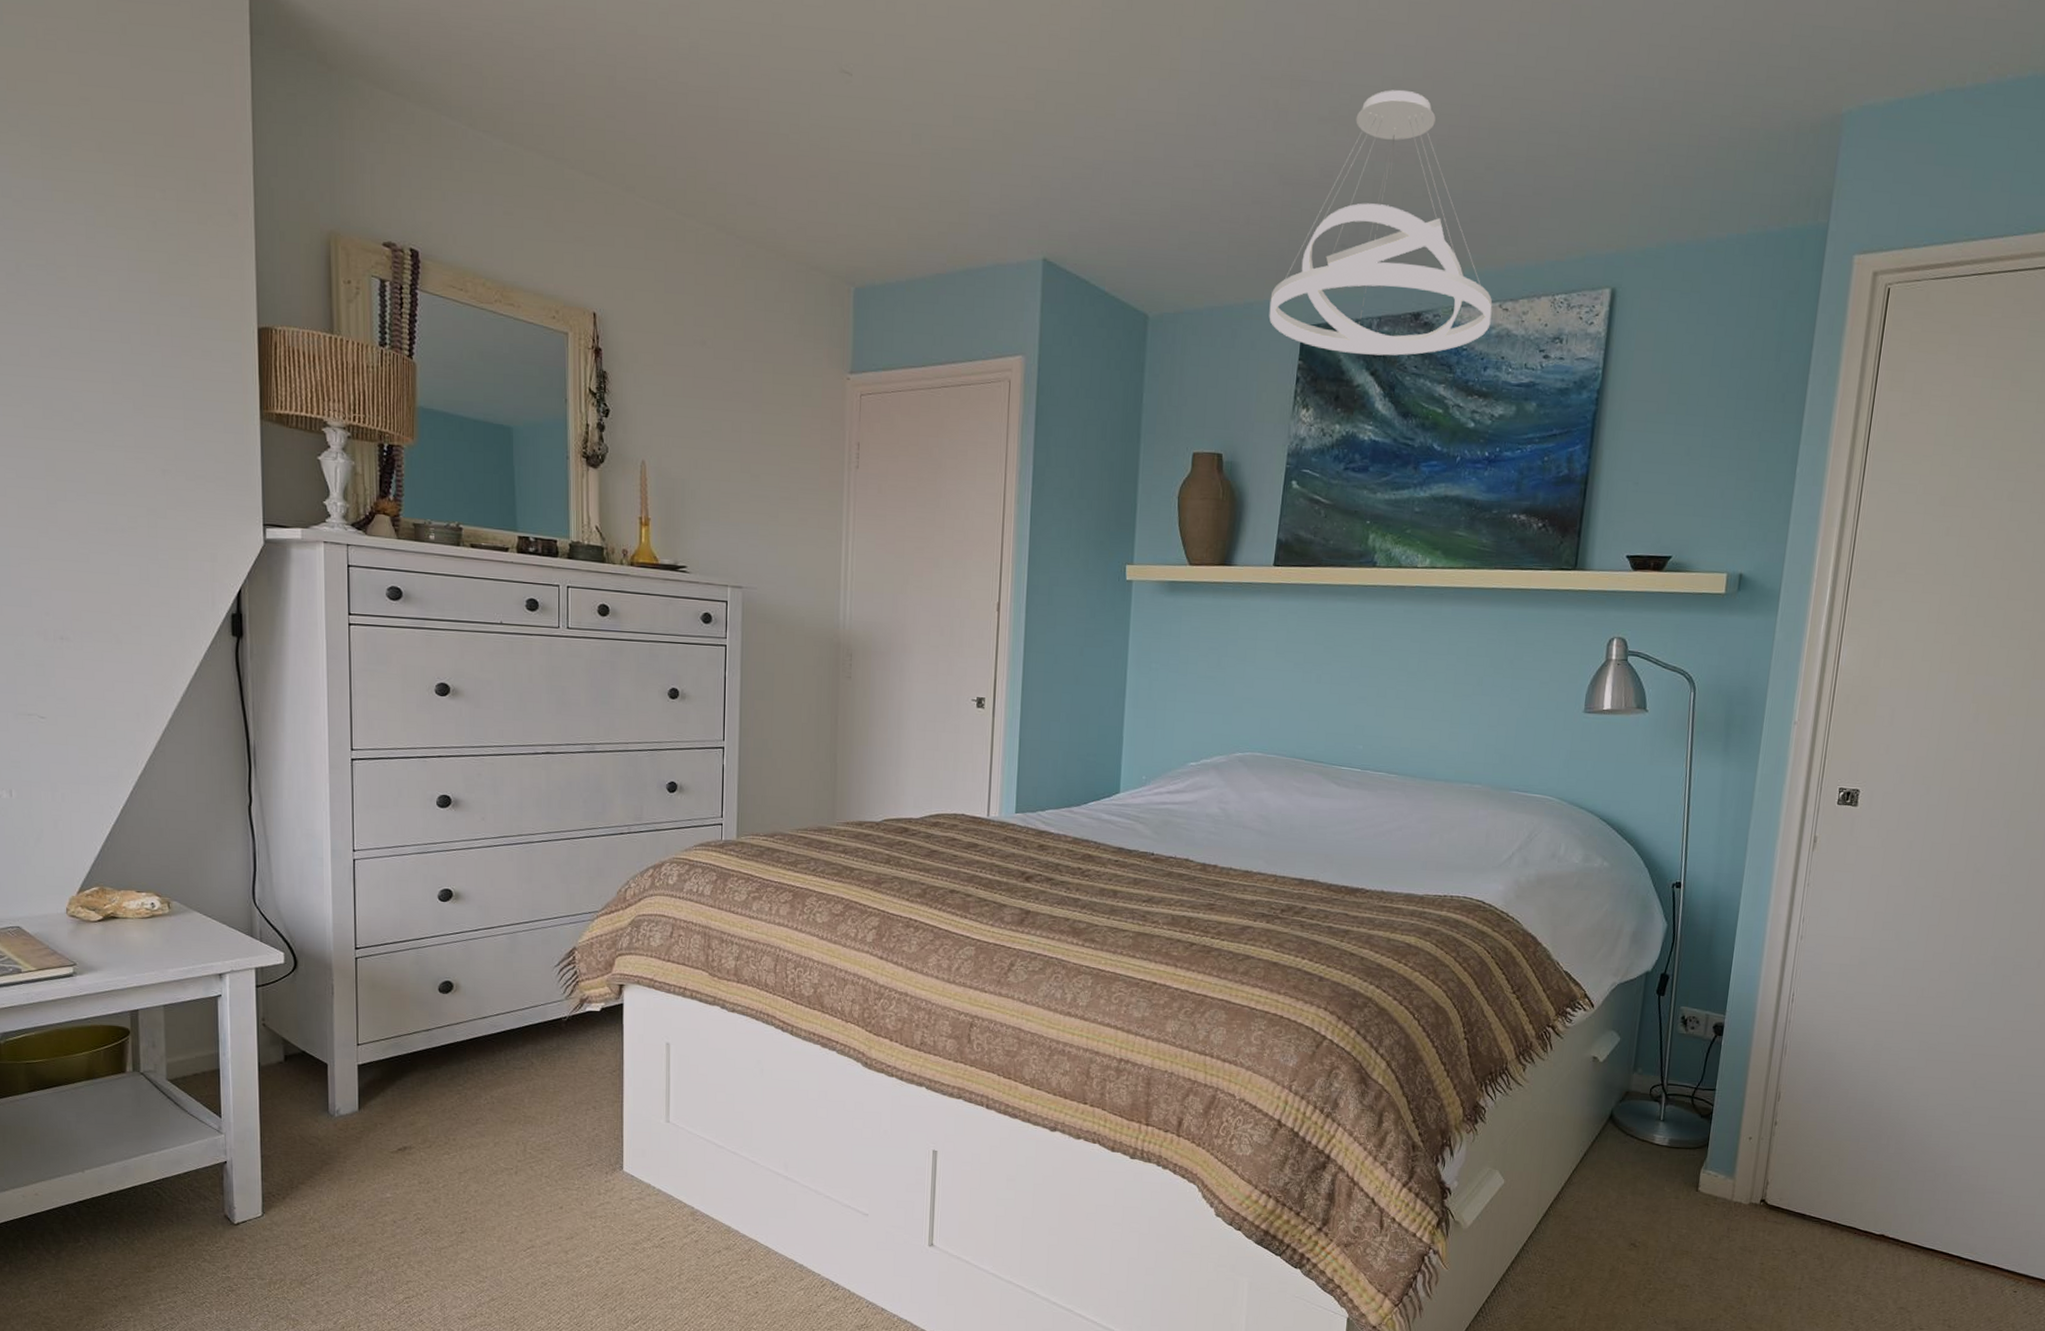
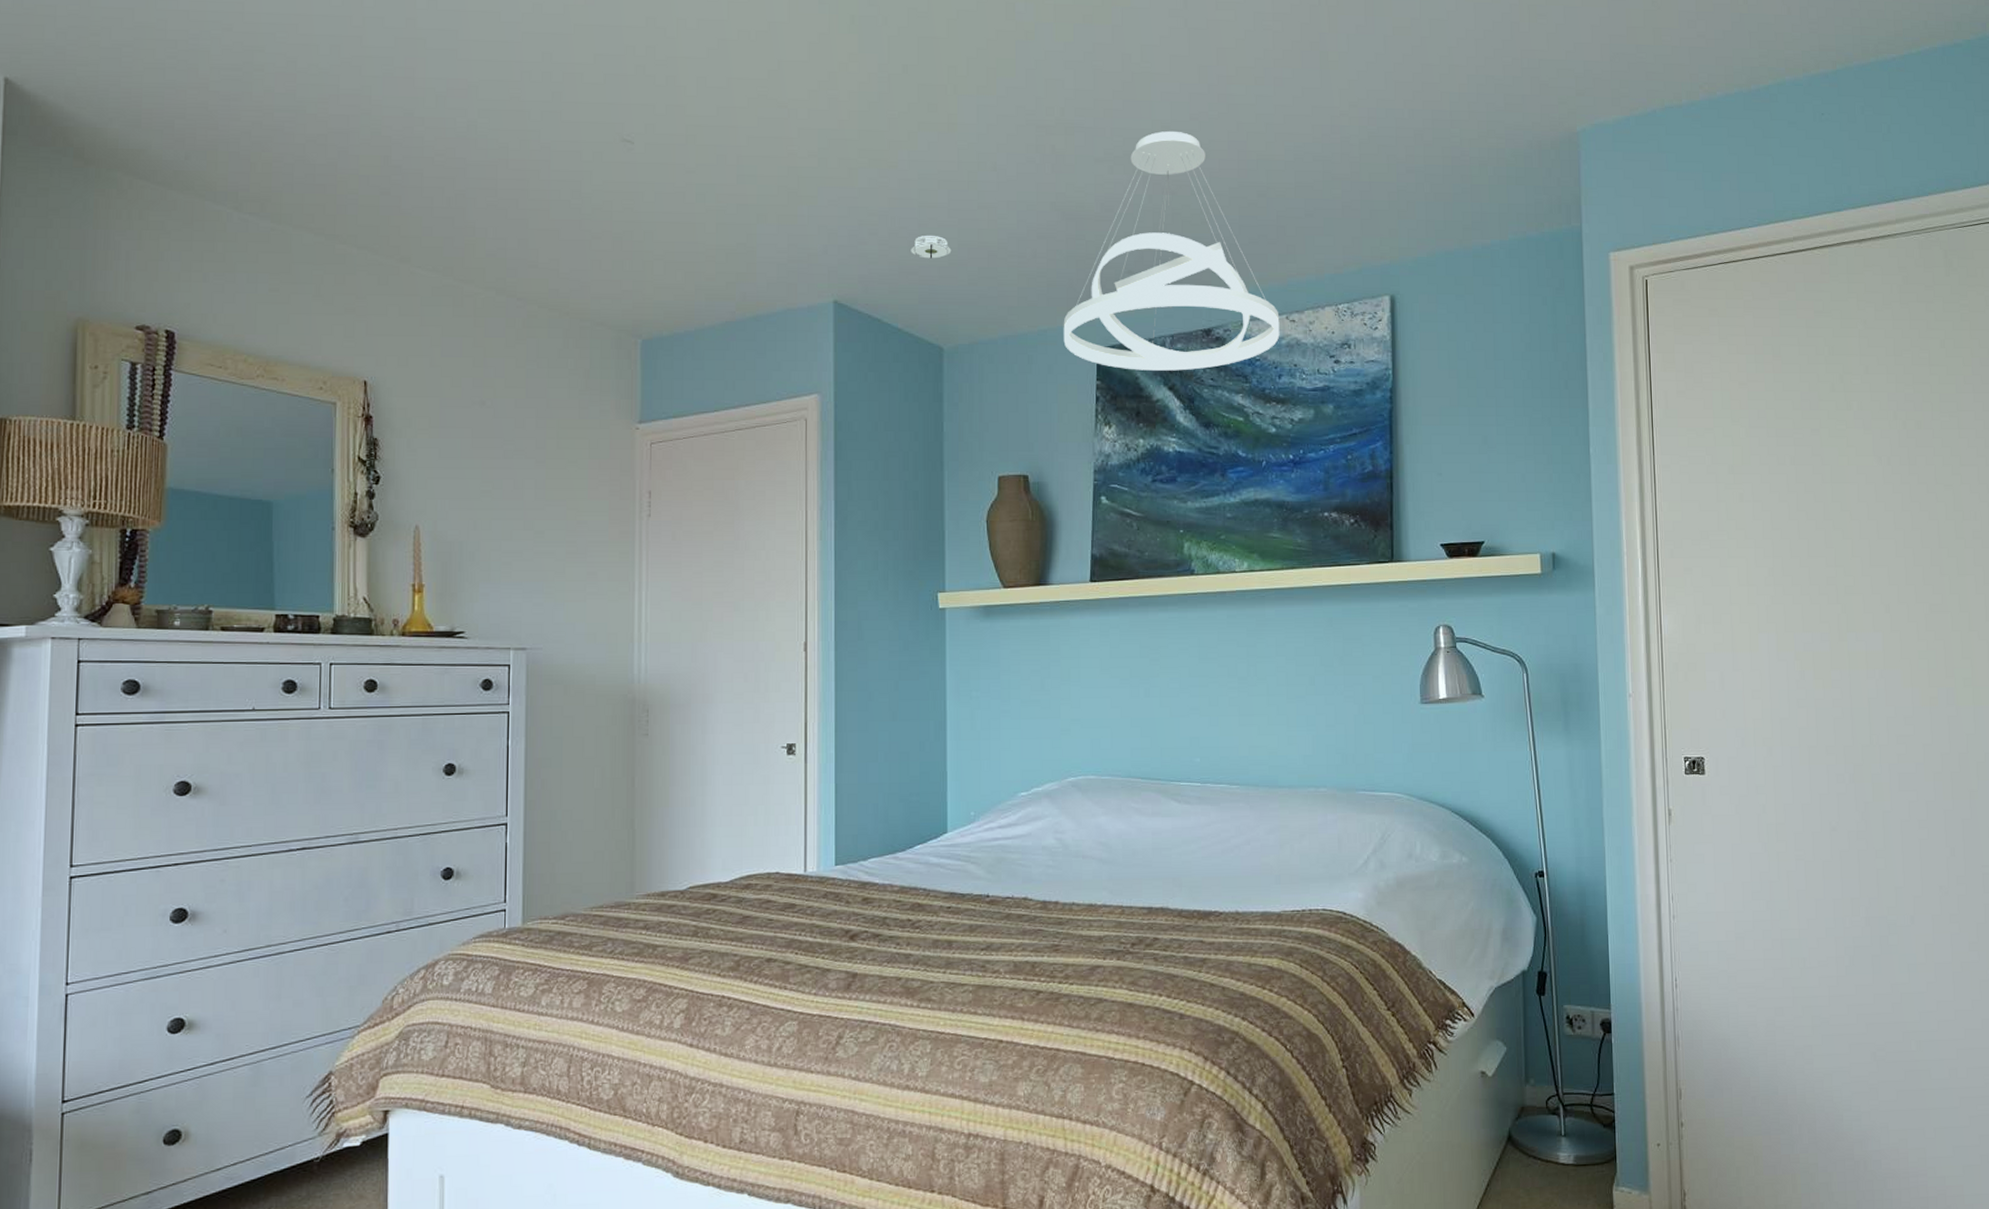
smoke detector: none [1121,193,1164,219] -> present [909,236,952,259]

